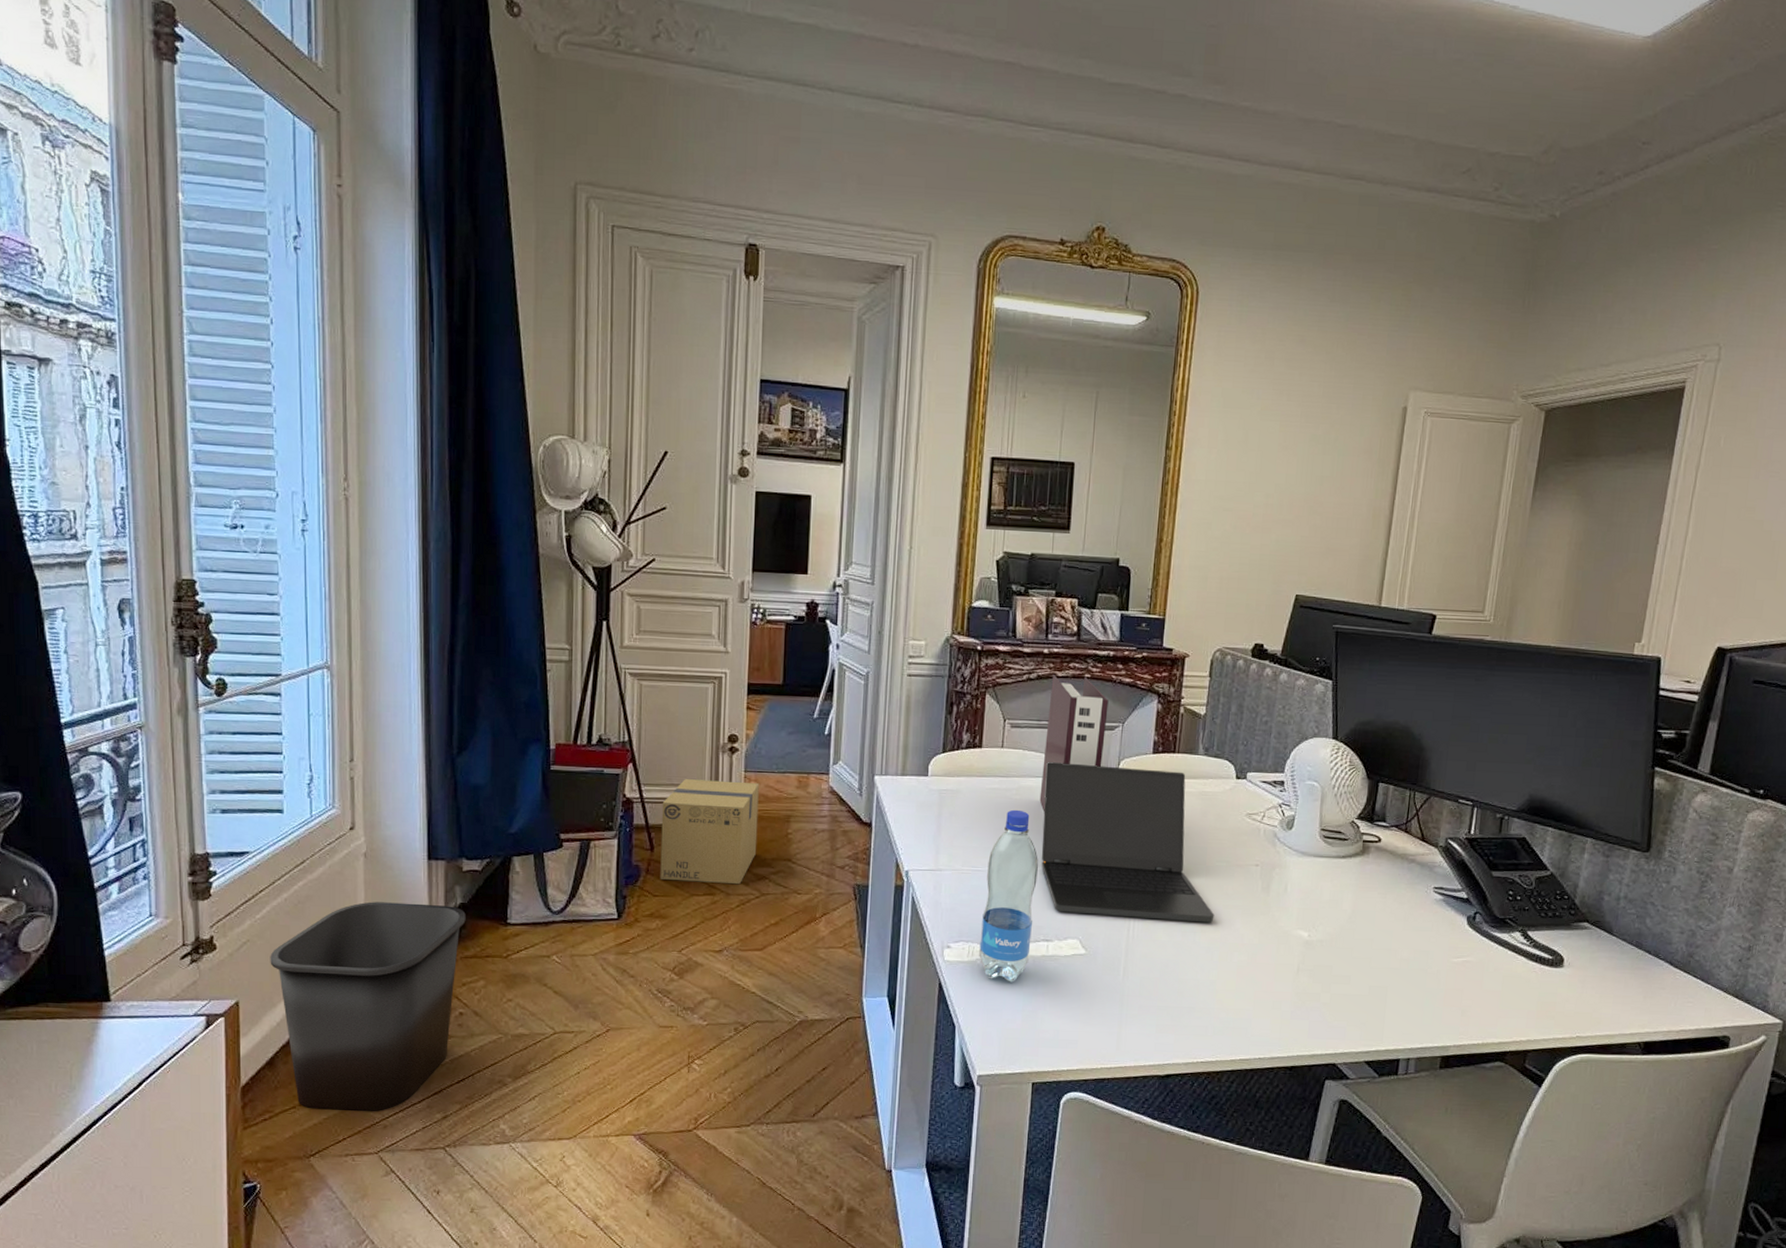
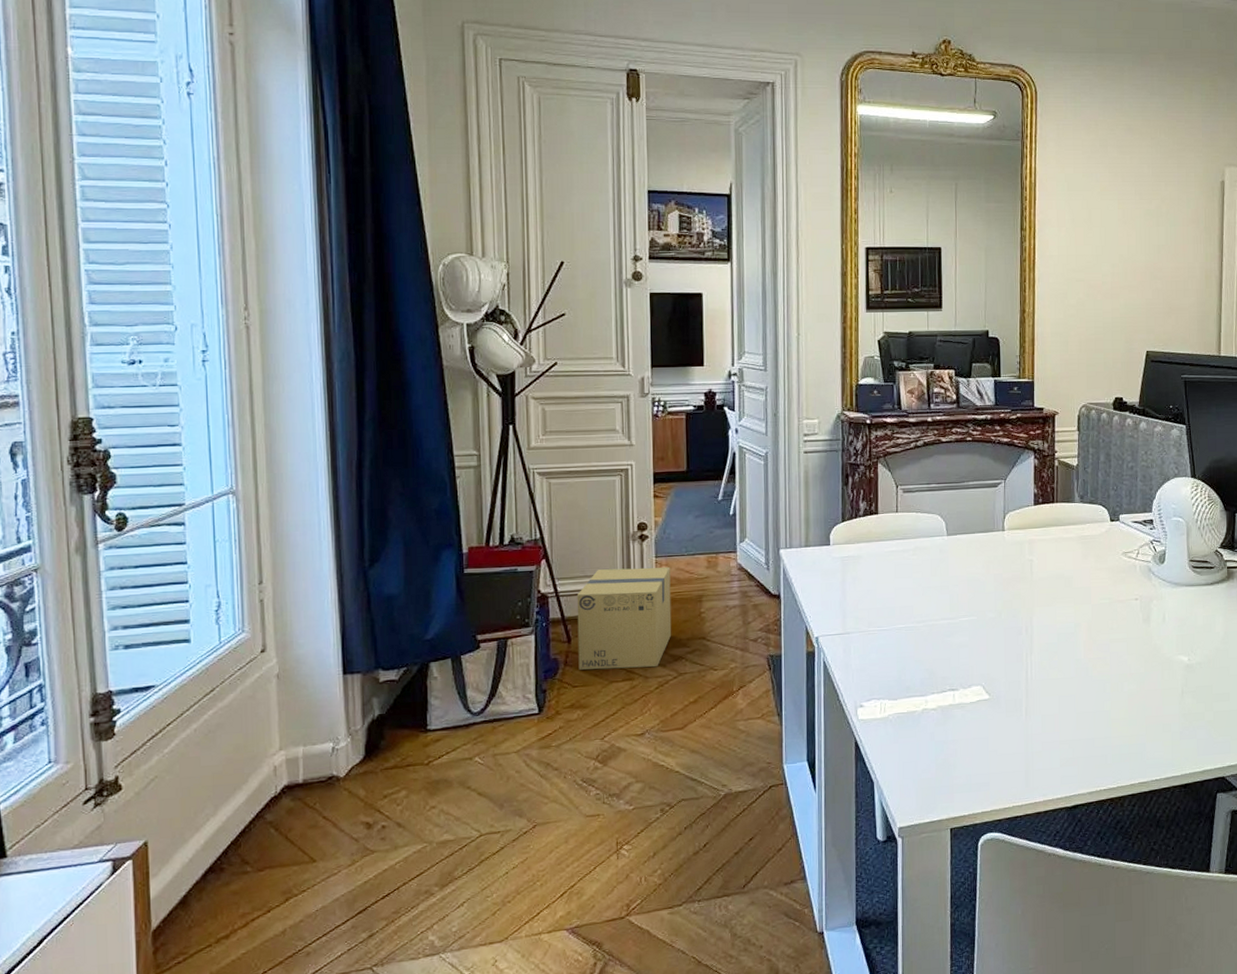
waste bin: present [270,901,466,1111] -> none [180,718,385,945]
bottle: present [979,809,1038,983] -> none [890,569,939,734]
binder: present [1039,674,1109,811] -> none [935,440,990,567]
laptop: present [1041,762,1215,923] -> none [939,519,1103,662]

